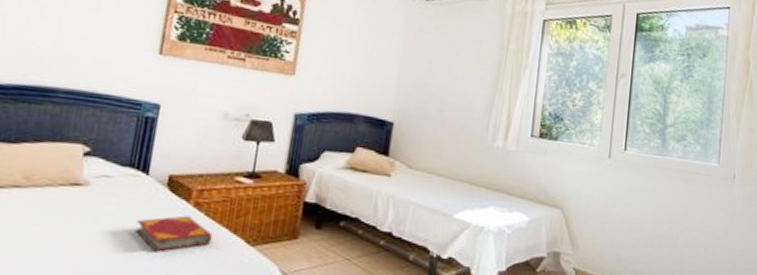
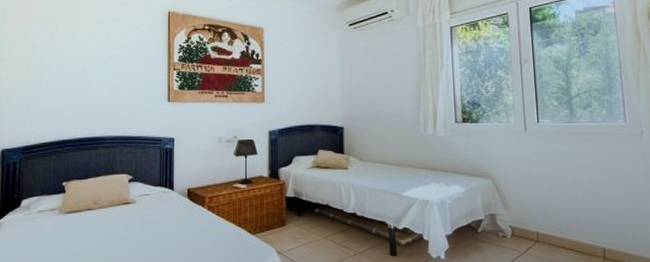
hardback book: present [135,215,213,252] -> none [171,217,224,246]

